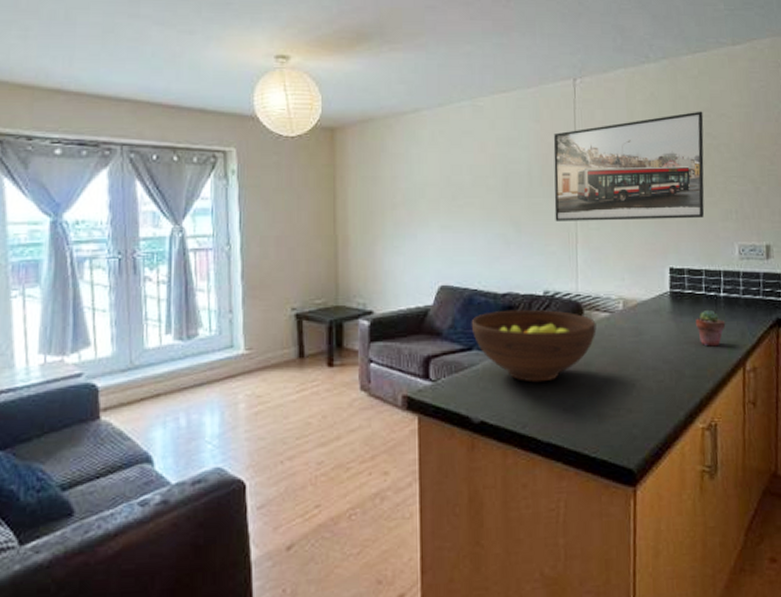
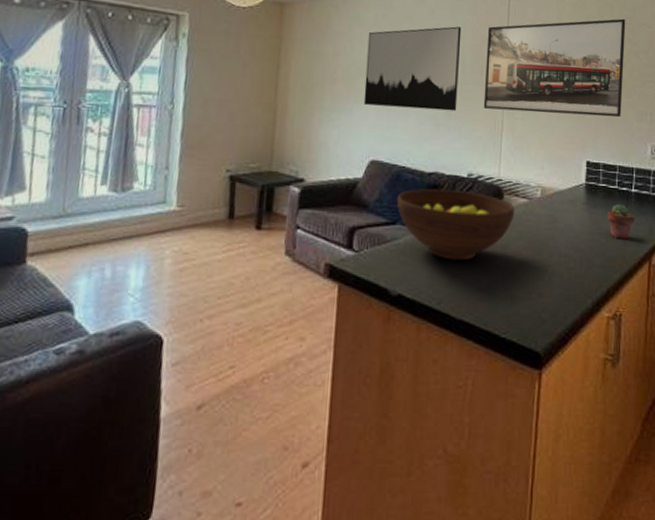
wall art: none [426,136,527,228] -> present [363,26,462,111]

